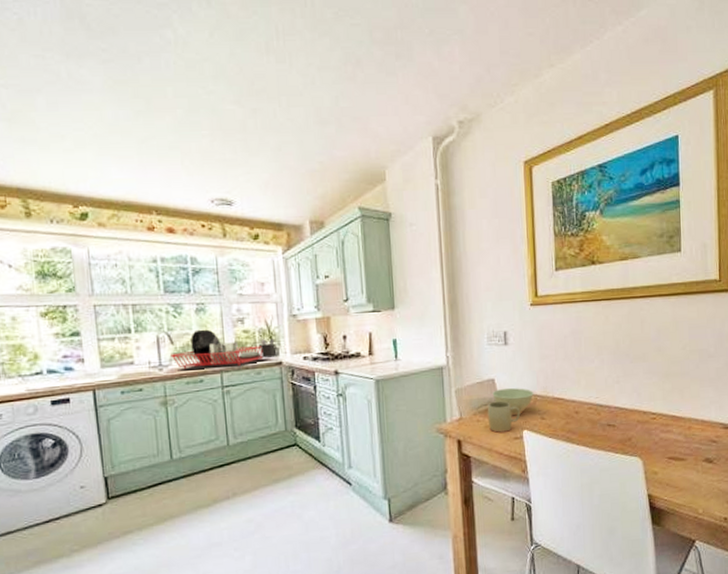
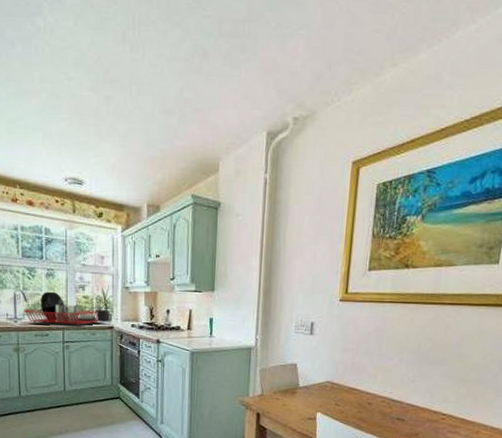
mug: present [487,401,520,433] -> none [286,383,316,412]
bowl: present [492,388,534,416] -> none [293,374,332,399]

